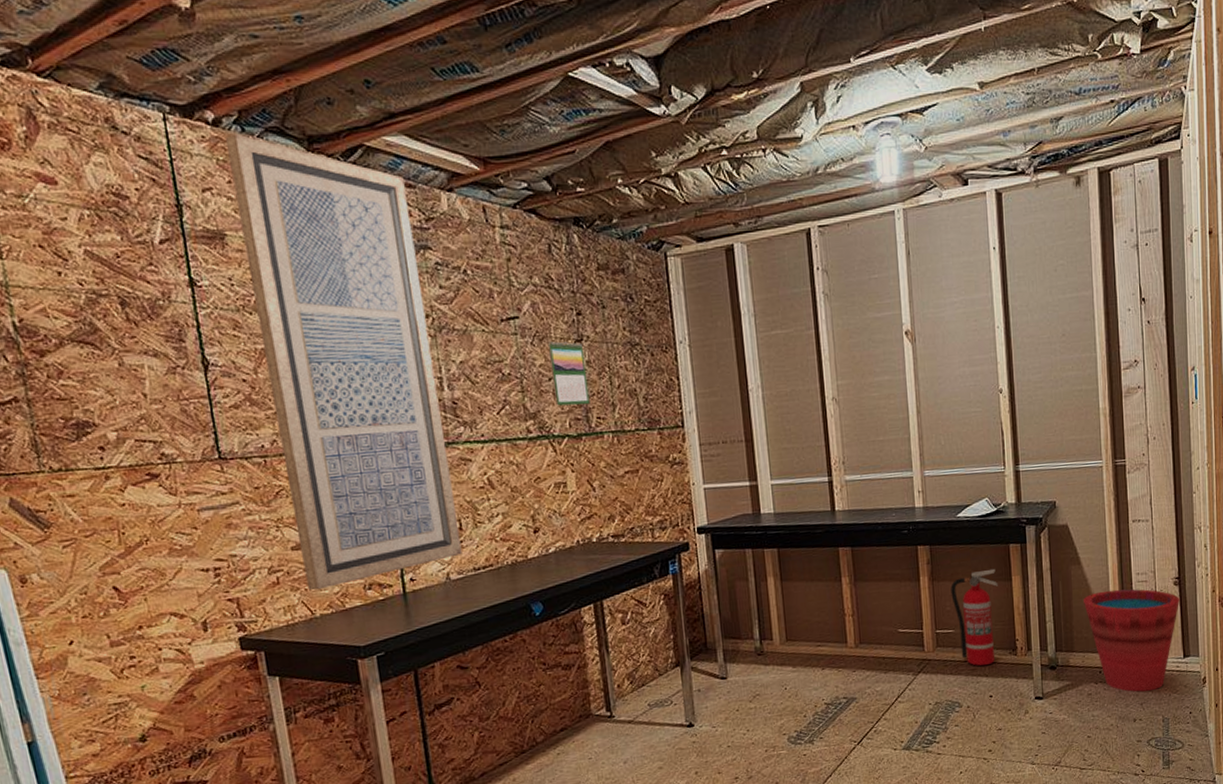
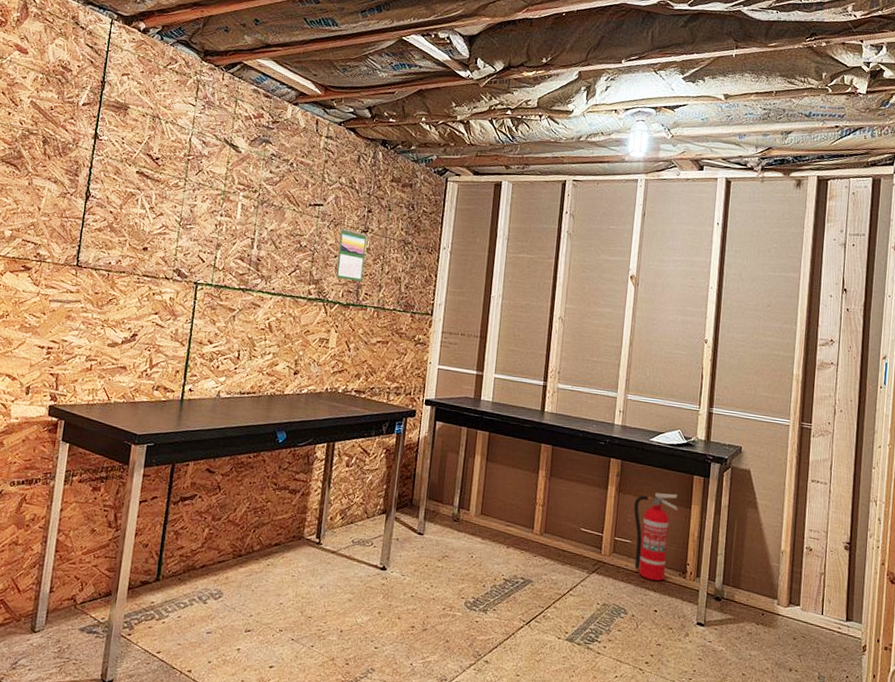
wall art: present [226,133,463,591] -> none [111,40,265,382]
bucket: present [1084,589,1180,692] -> none [755,538,849,645]

